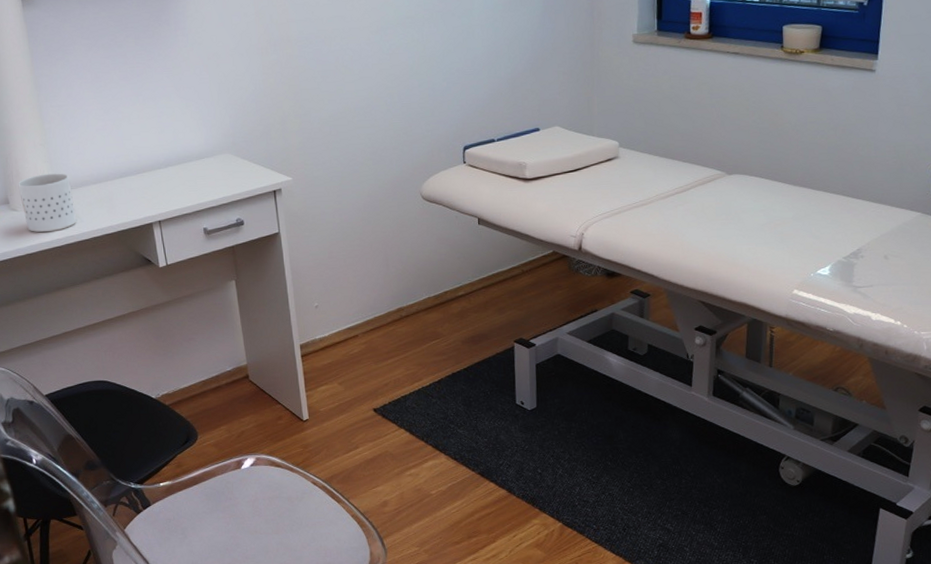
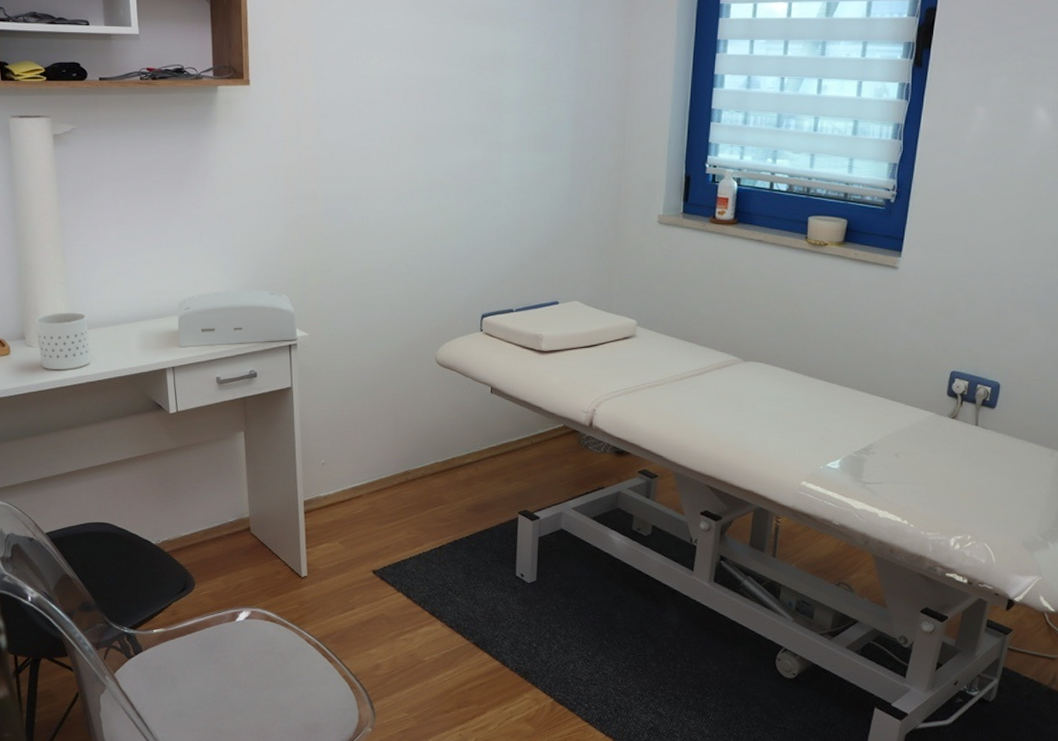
tissue dispenser: none [159,137,282,201] -> present [177,289,298,348]

